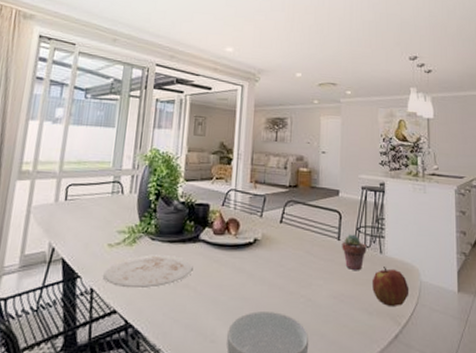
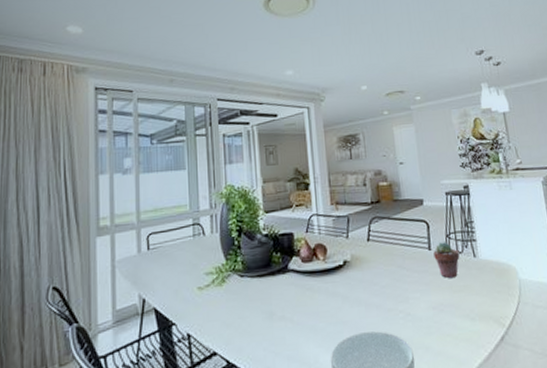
plate: present [103,255,193,289] -> none [198,289,287,329]
apple: present [372,267,409,306] -> none [470,270,510,309]

